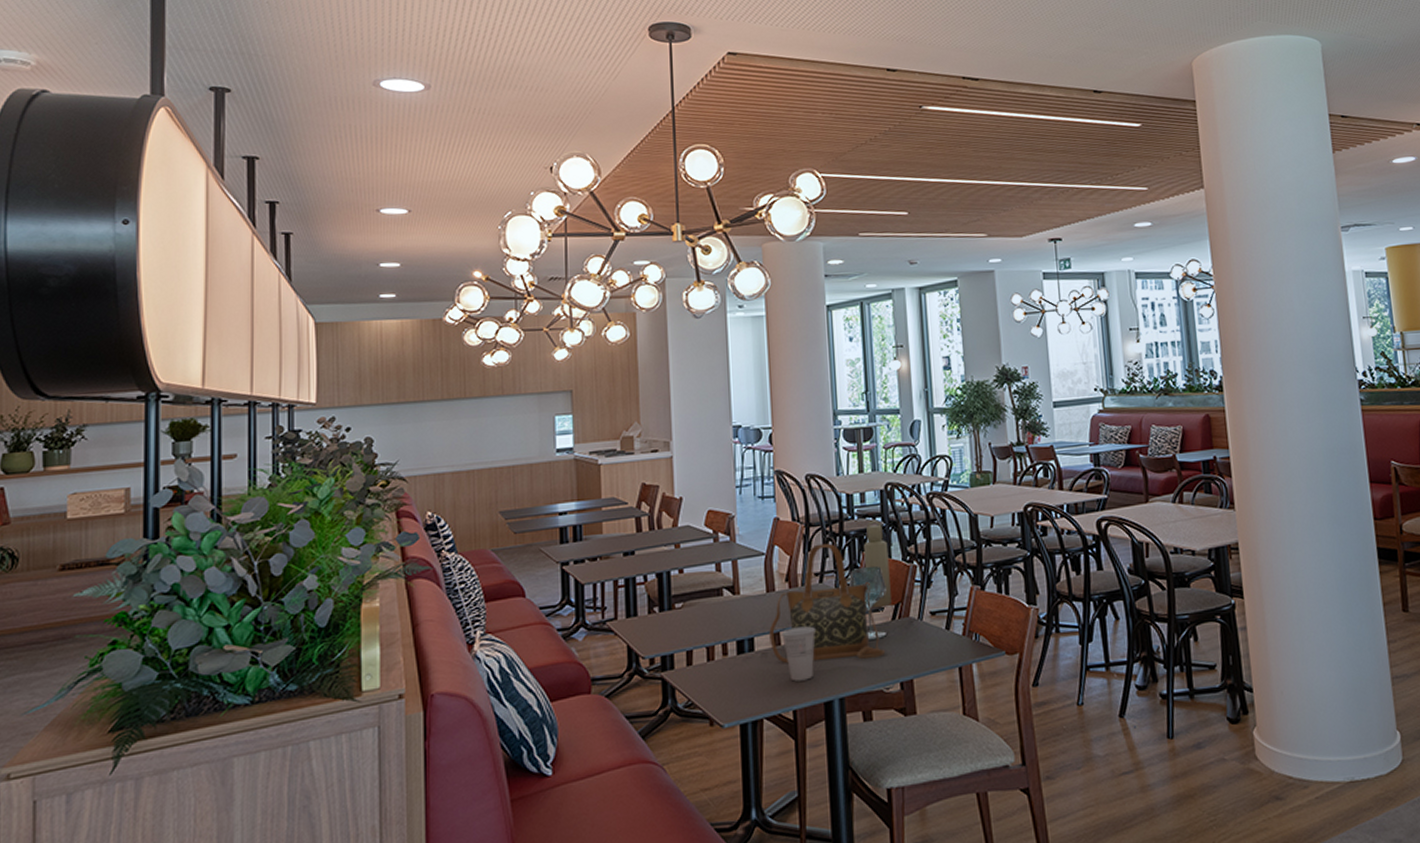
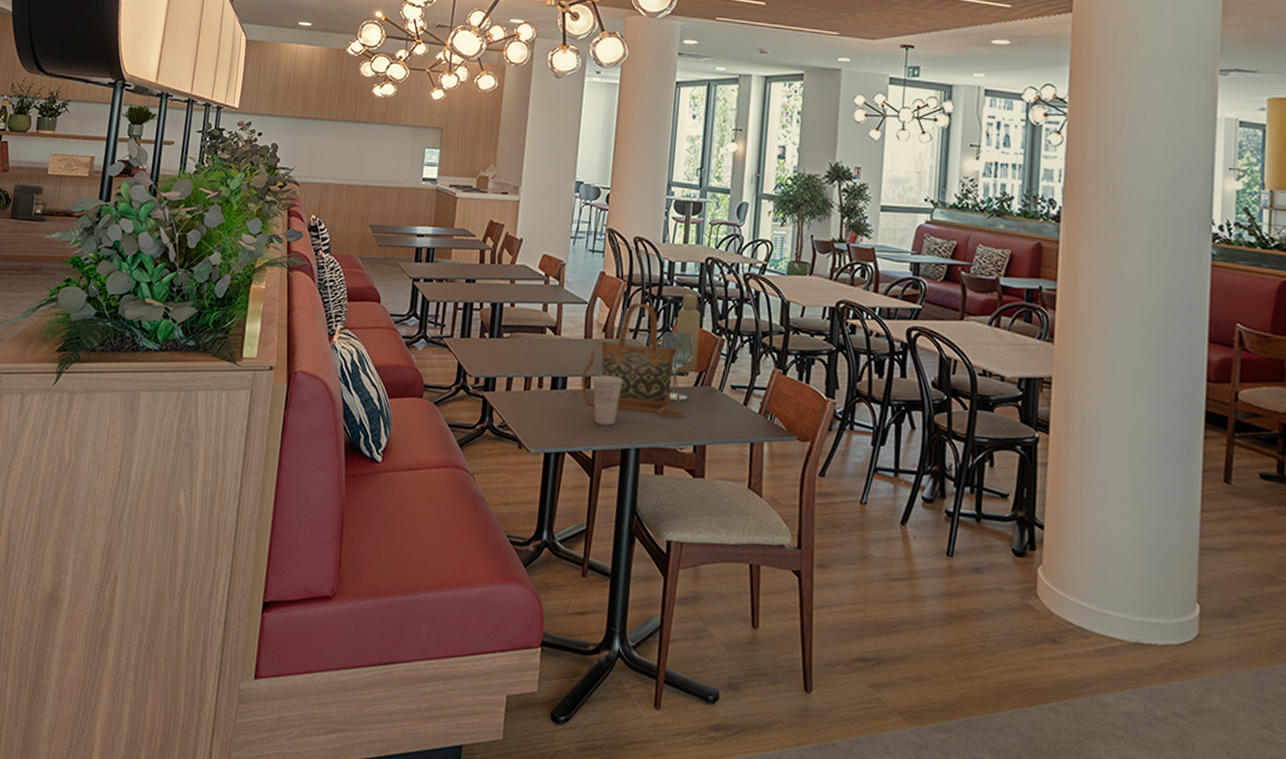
coffee maker: none [19,535,71,583] -> present [9,184,46,222]

